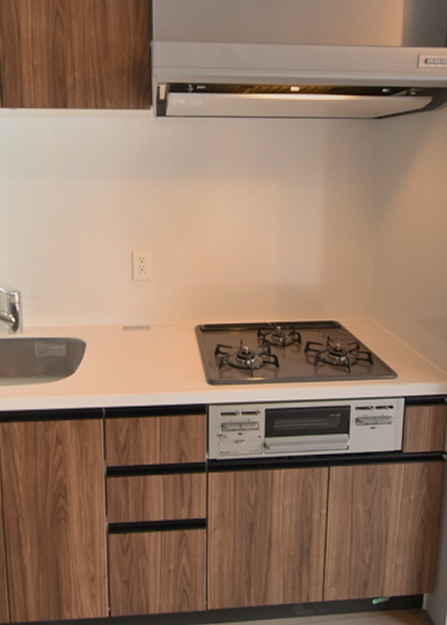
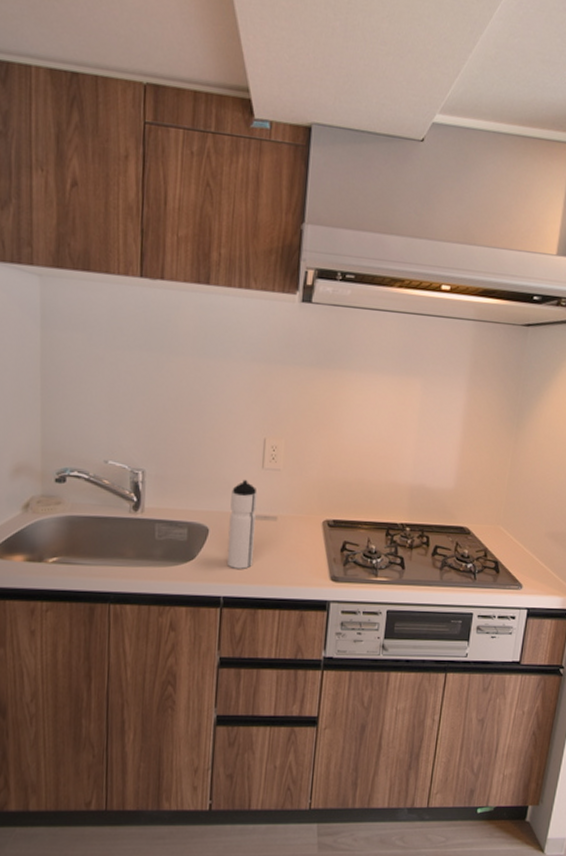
water bottle: none [105,293,131,379] -> present [226,480,257,569]

